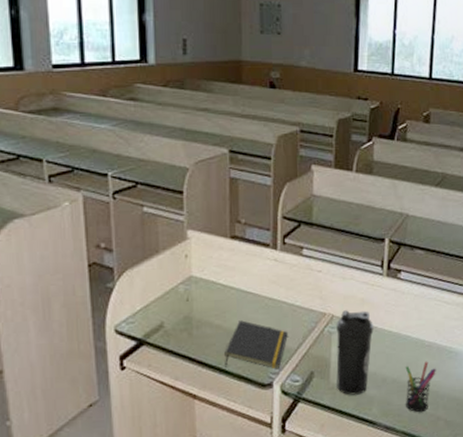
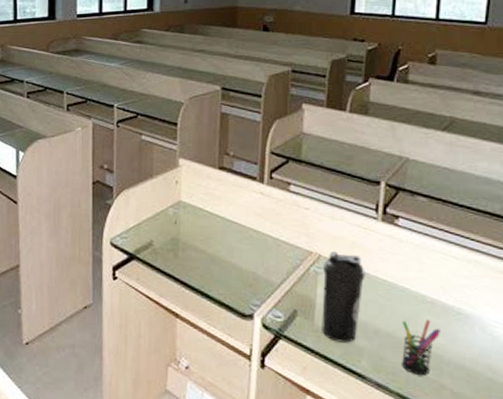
notepad: present [224,320,288,369] -> none [207,248,271,302]

